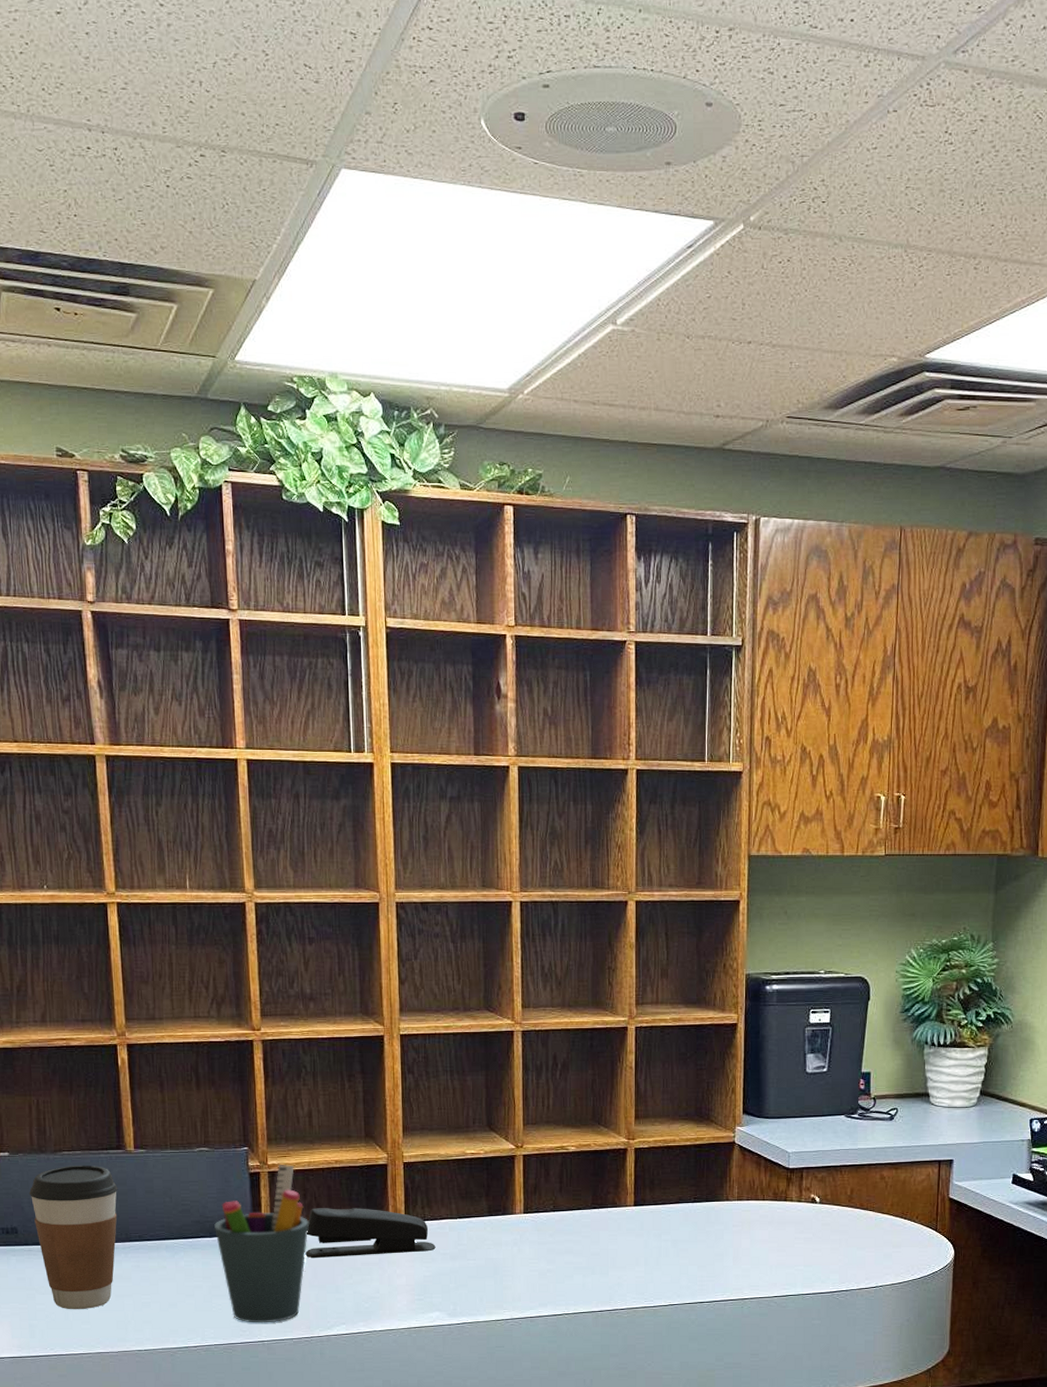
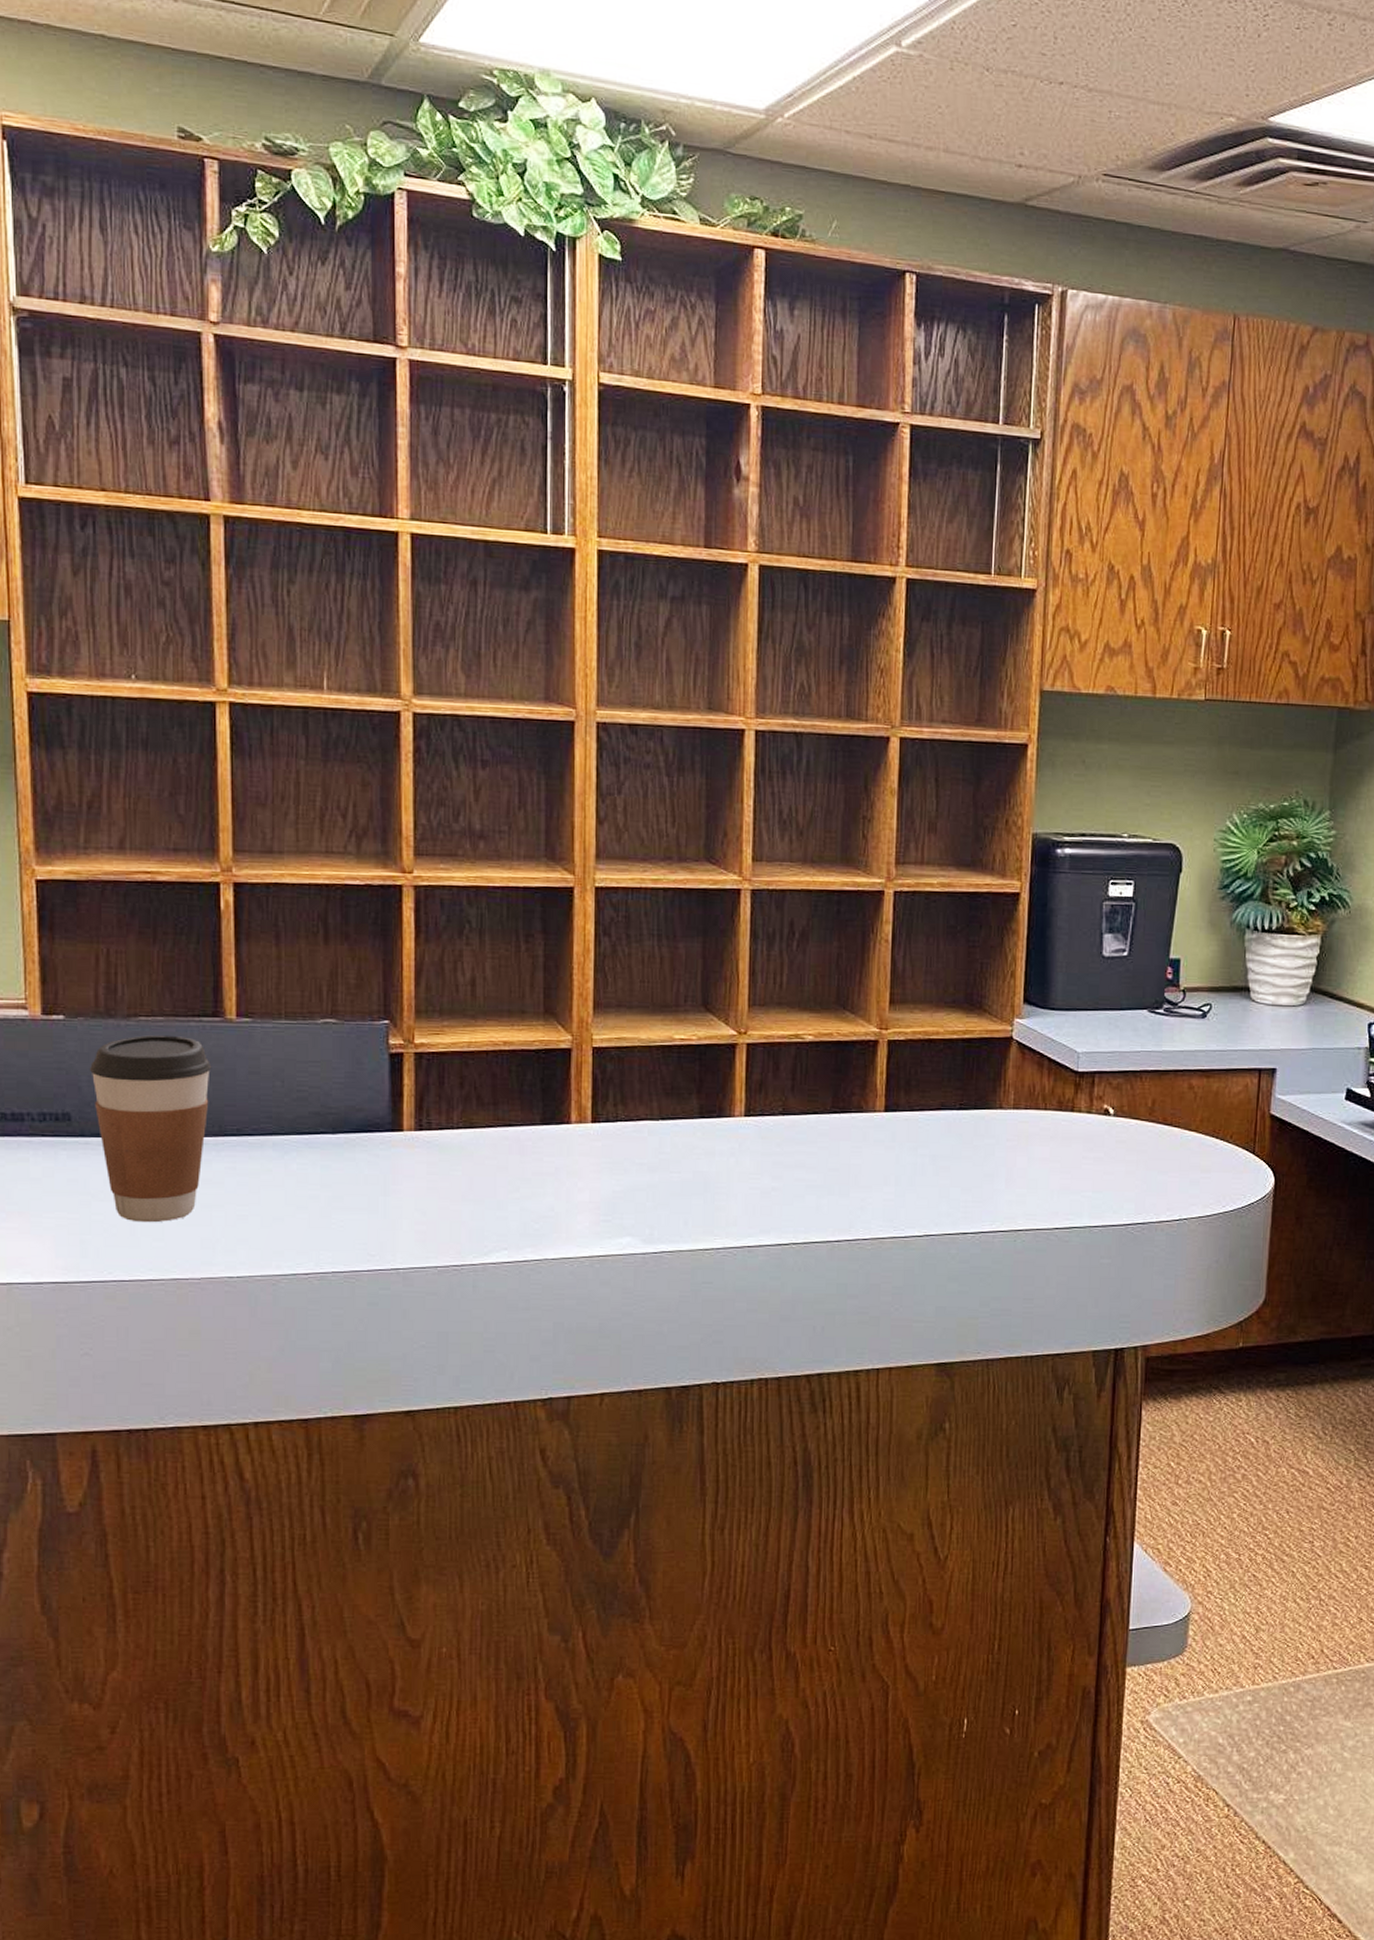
pen holder: present [214,1164,309,1323] -> none [340,1043,465,1246]
stapler: present [305,1208,436,1259] -> none [459,1101,630,1165]

